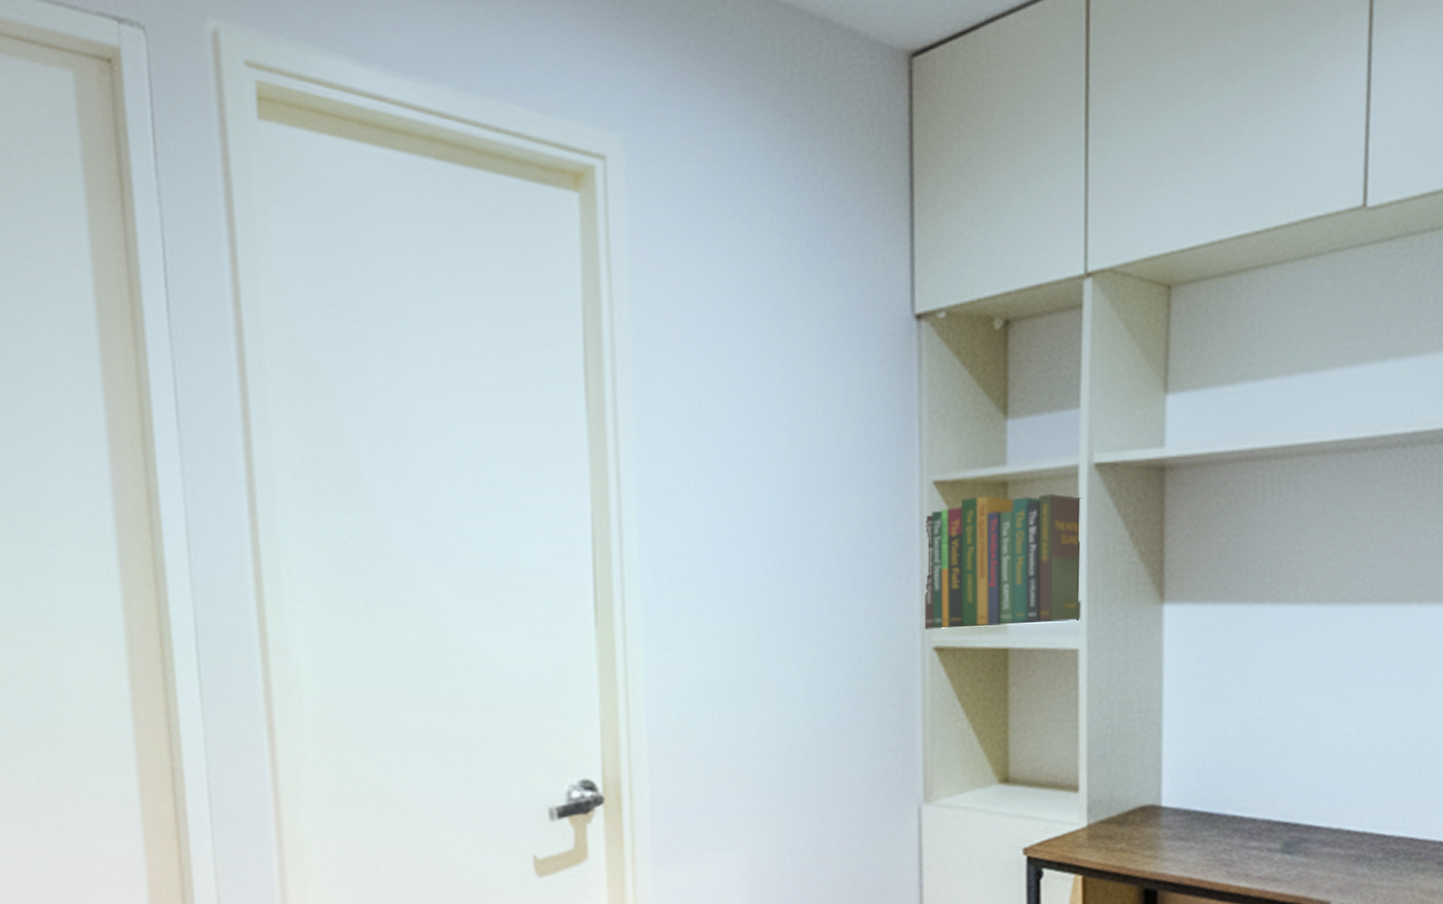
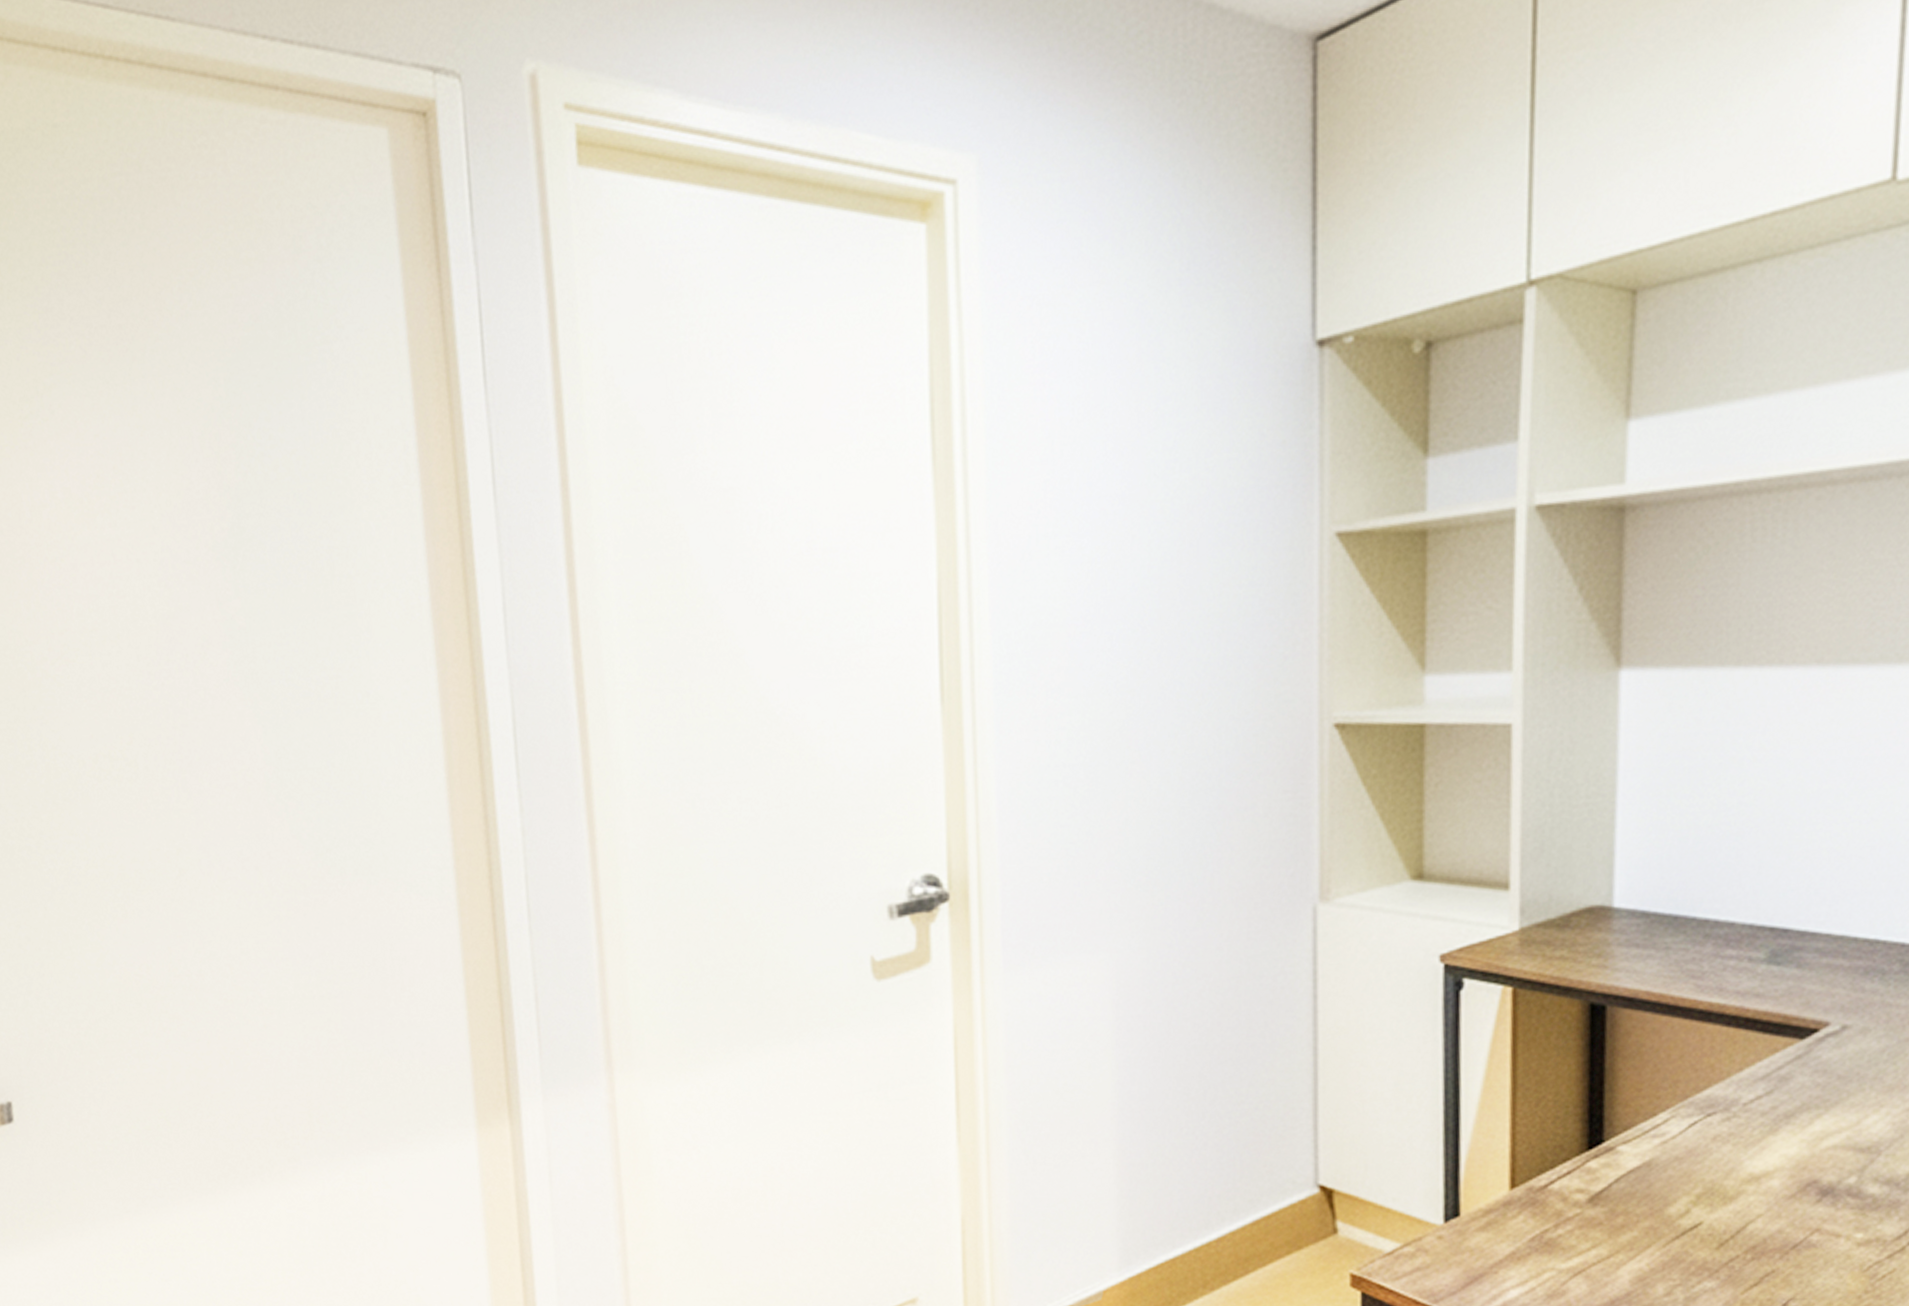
books: present [924,493,1082,629] -> none [1322,542,1519,703]

